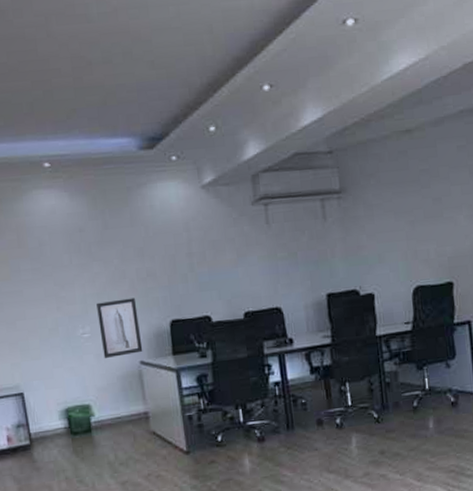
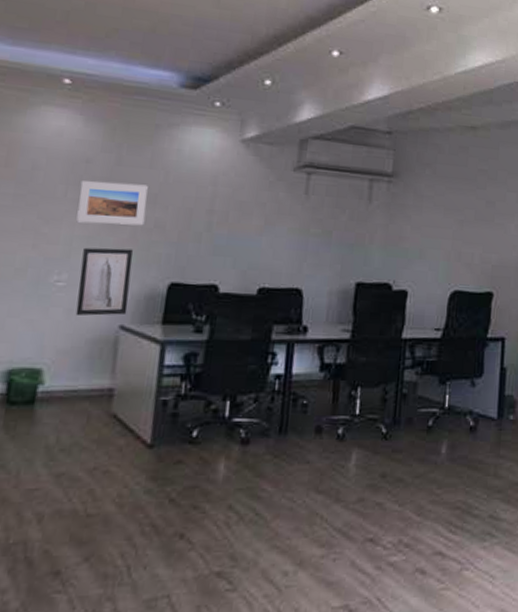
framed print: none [80,241,139,283] -> present [76,181,148,226]

